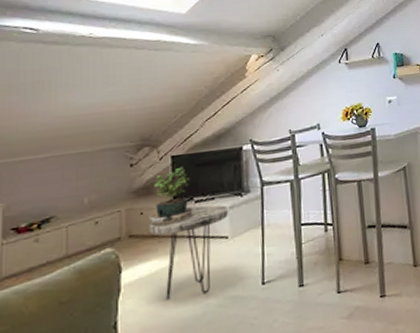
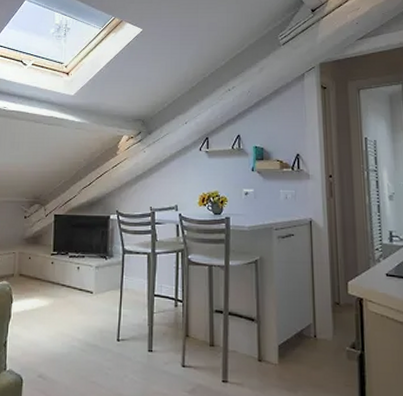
potted plant: present [149,166,193,228] -> none [35,225,67,274]
side table: present [149,205,229,299] -> none [34,262,95,337]

